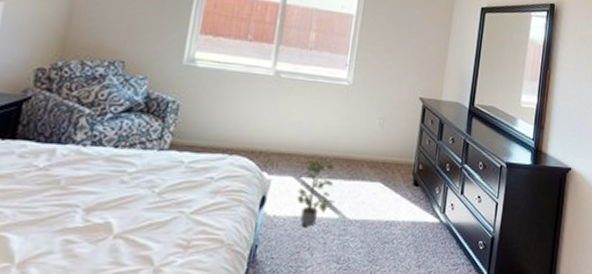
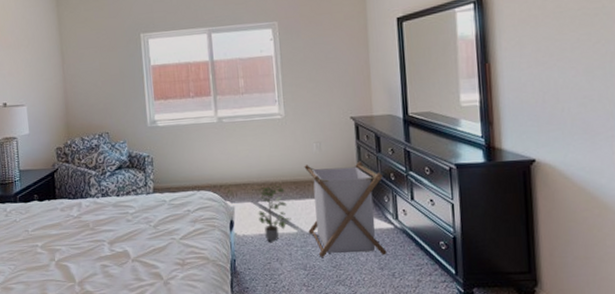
laundry basket: none [350,142,440,252] -> present [304,161,387,257]

